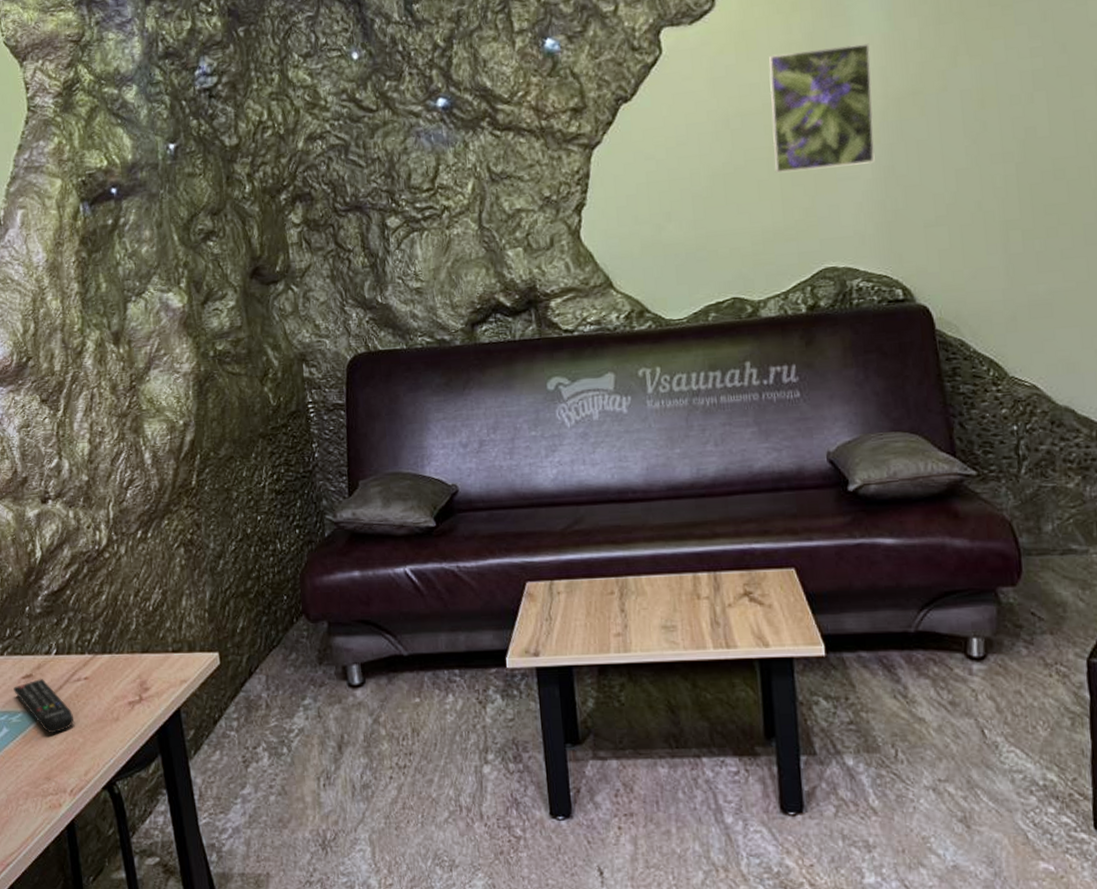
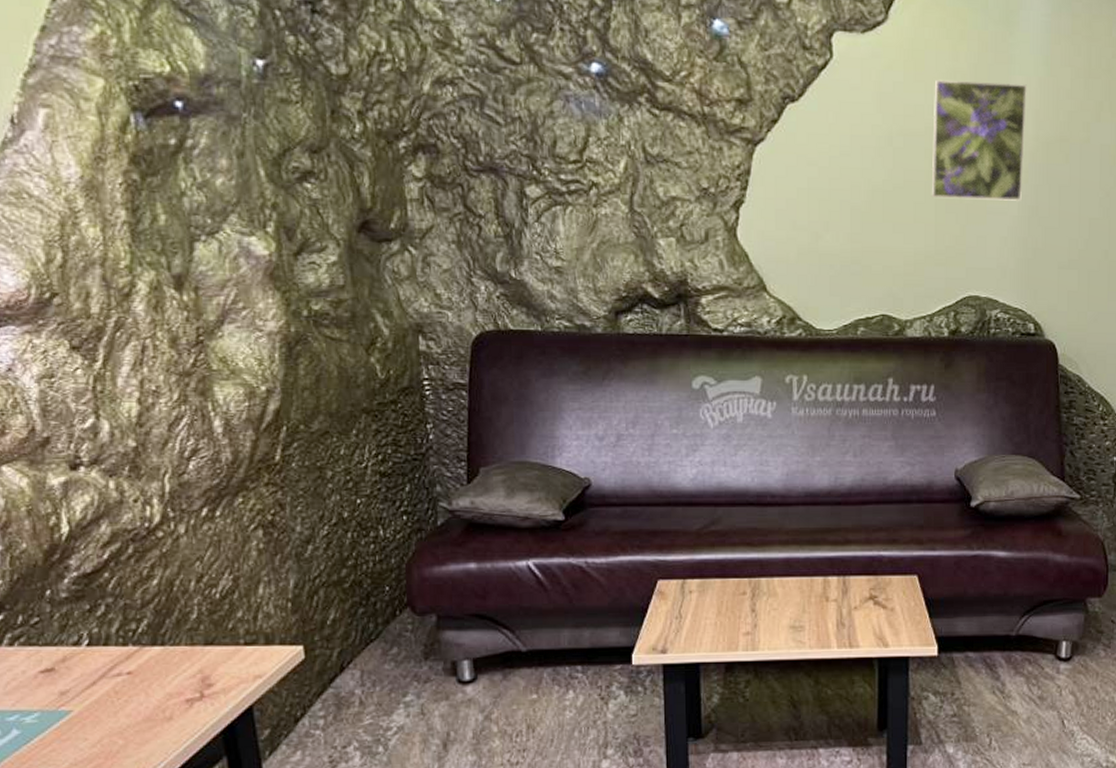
remote control: present [13,678,74,734] -> none [27,672,111,736]

